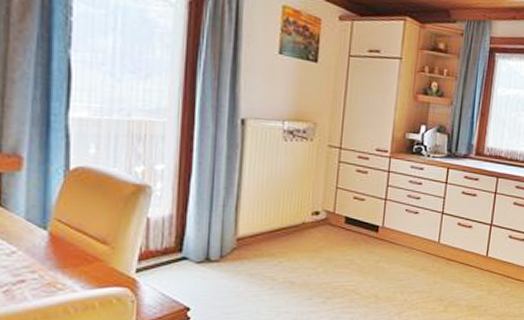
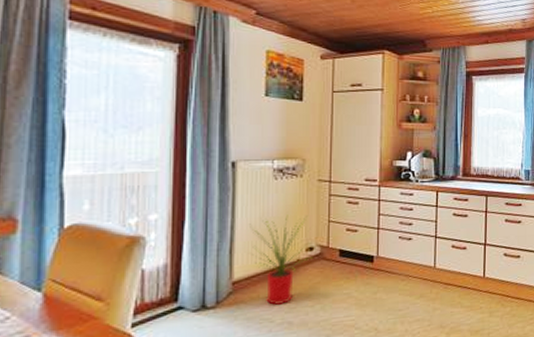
house plant: none [257,177,319,264] -> present [250,214,313,305]

